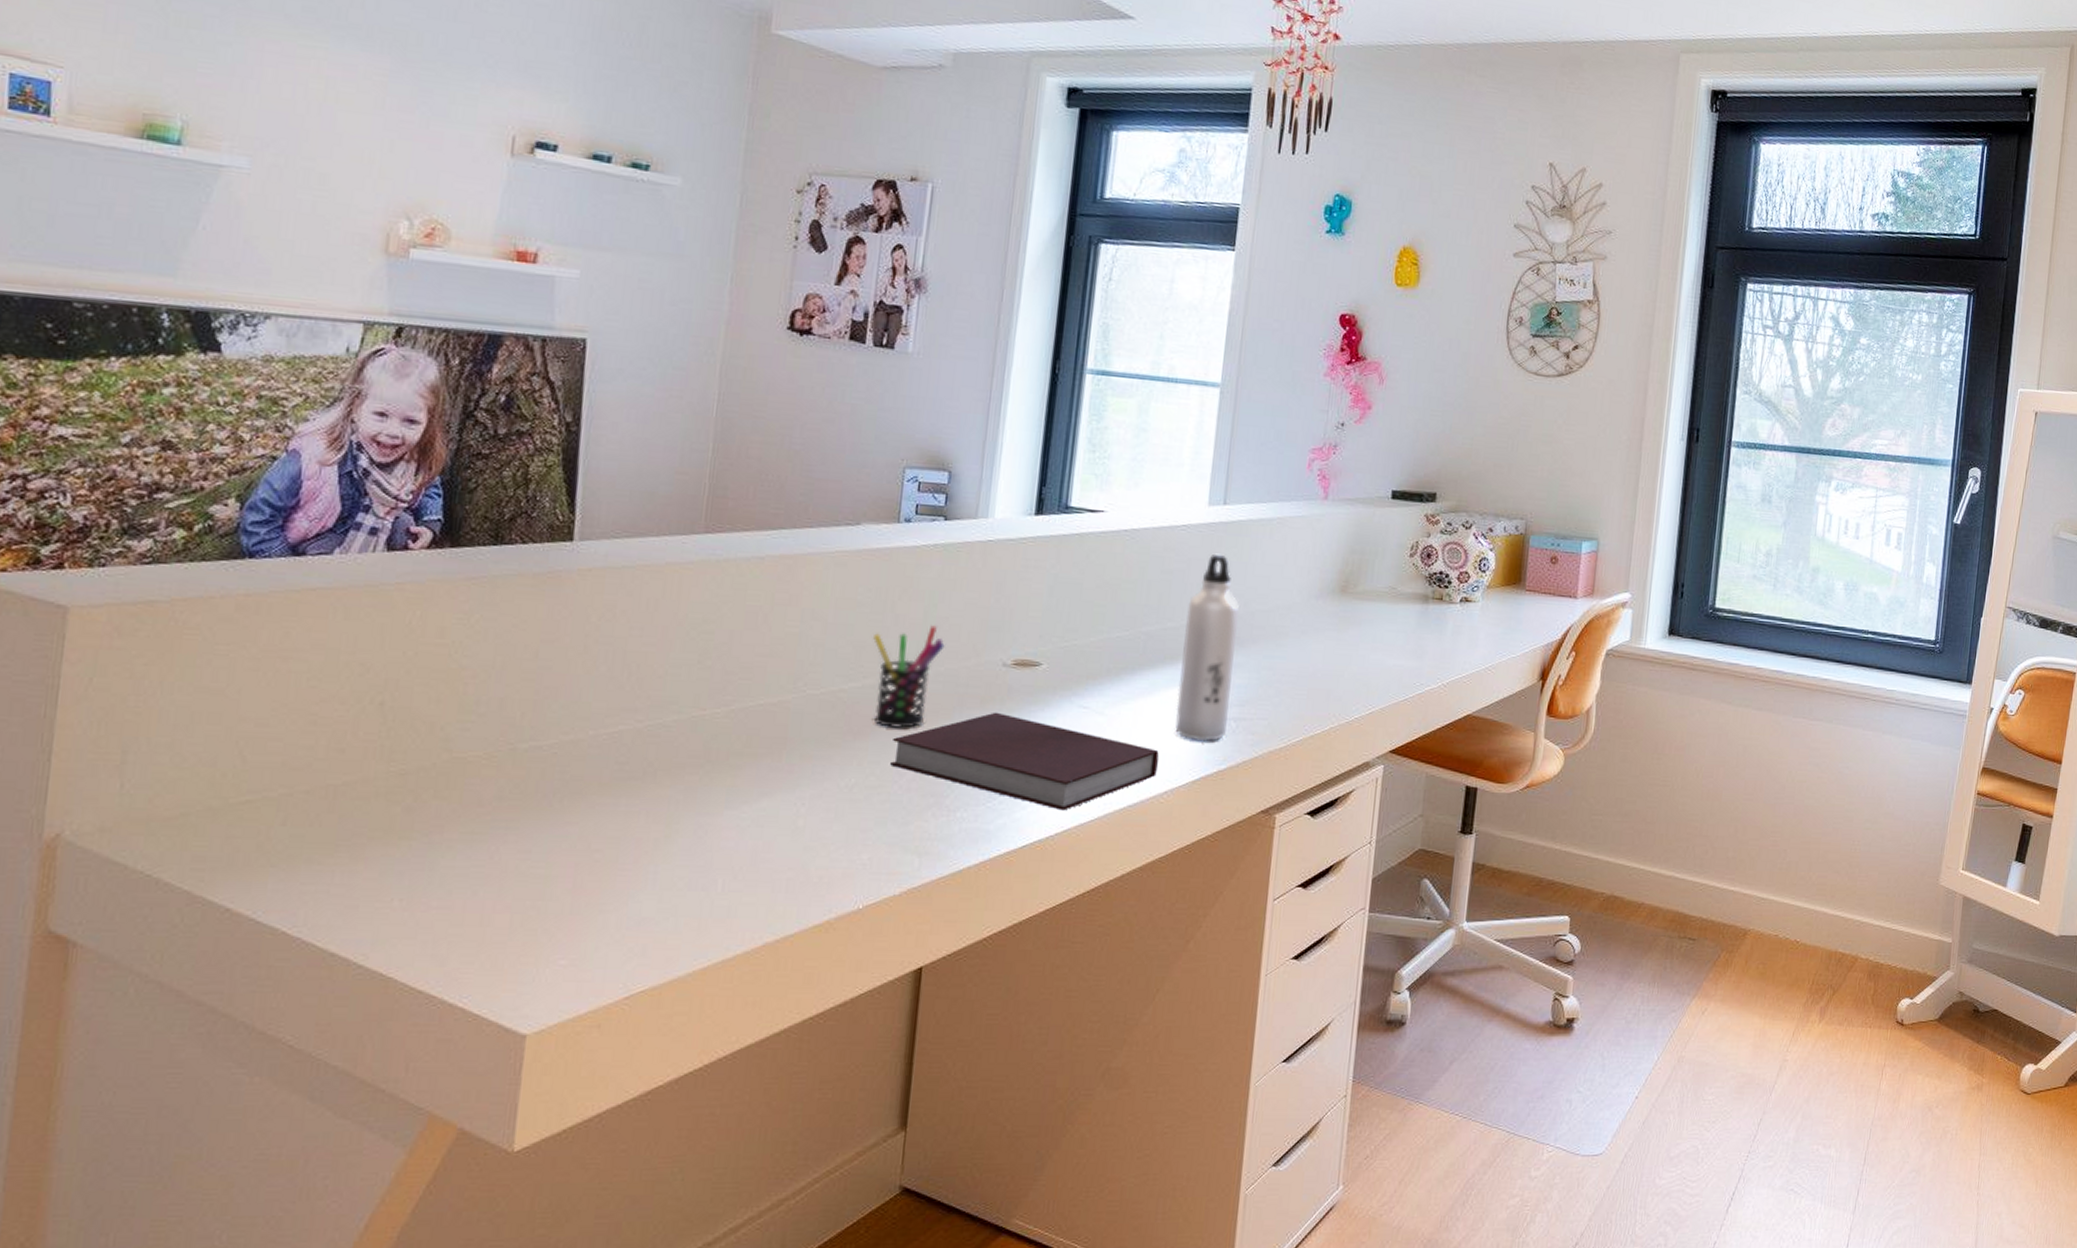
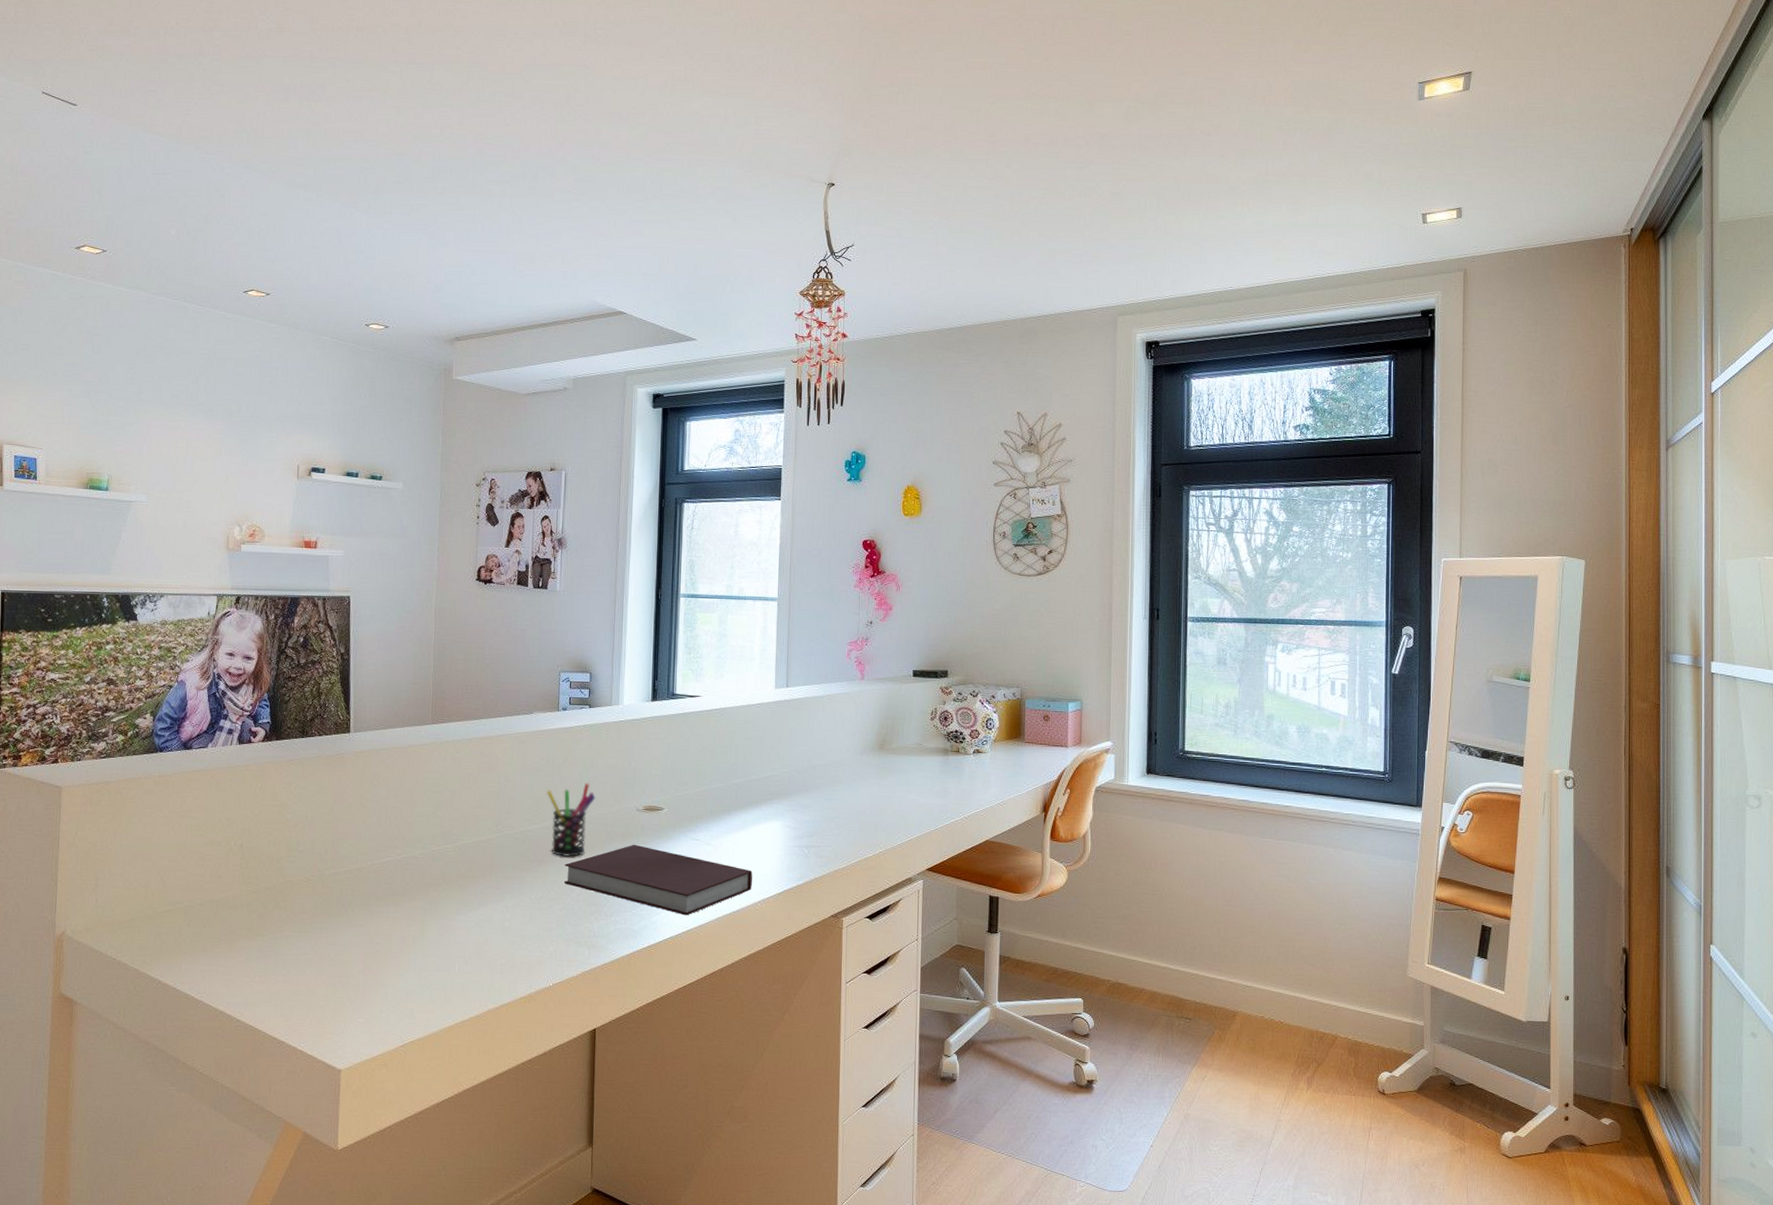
water bottle: present [1175,553,1239,742] -> none [762,724,803,864]

